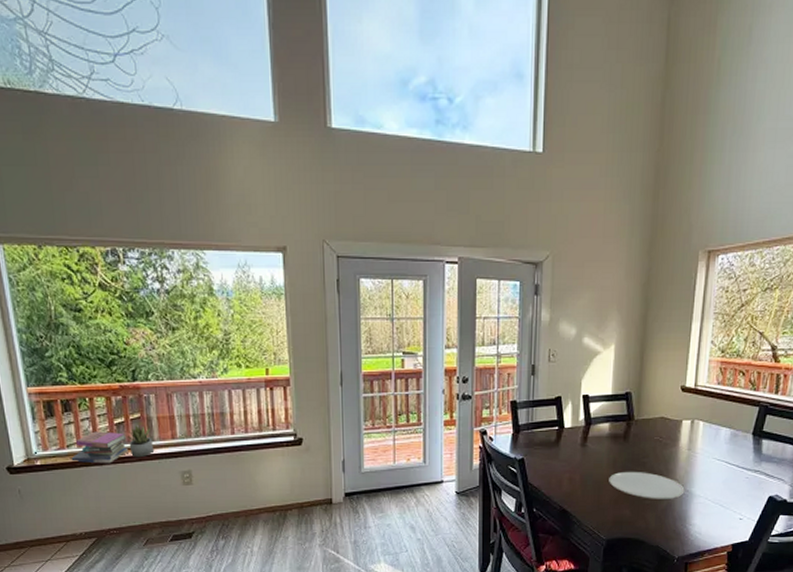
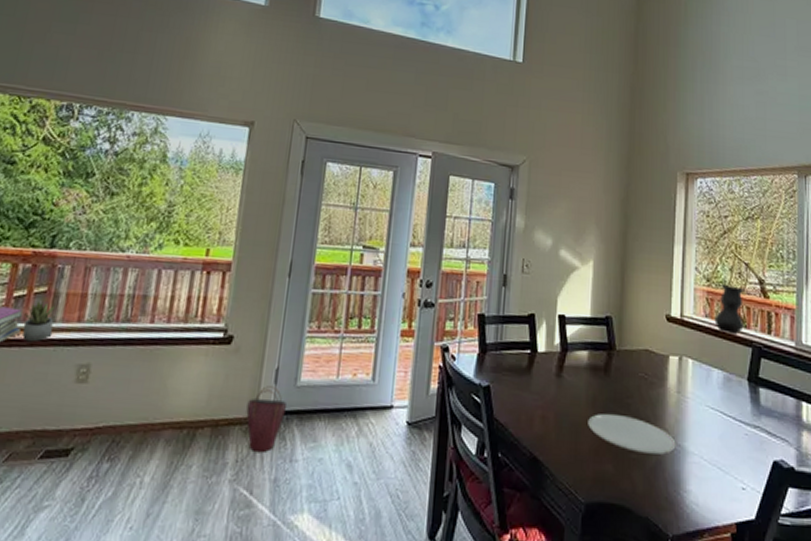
handbag: none [323,474,355,524] -> present [246,386,286,453]
vase: none [726,354,757,399] -> present [714,285,745,336]

